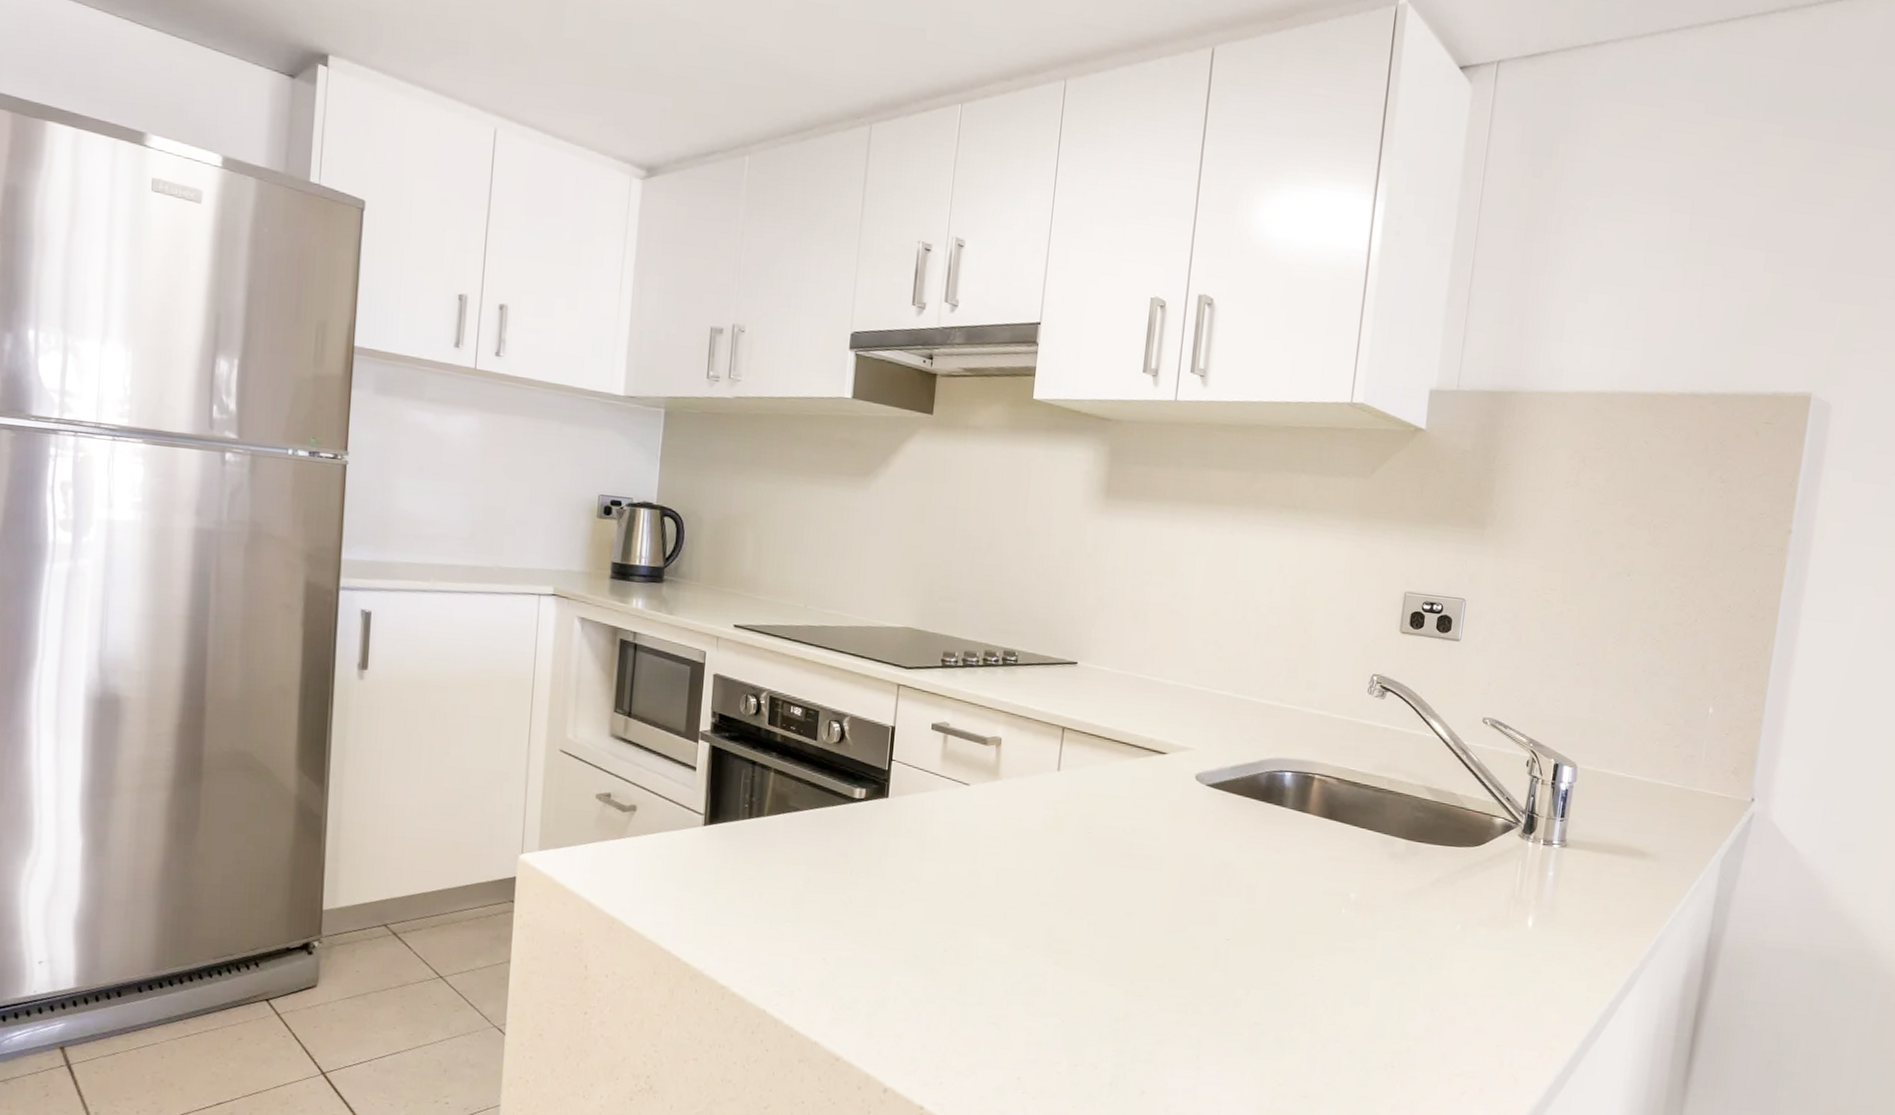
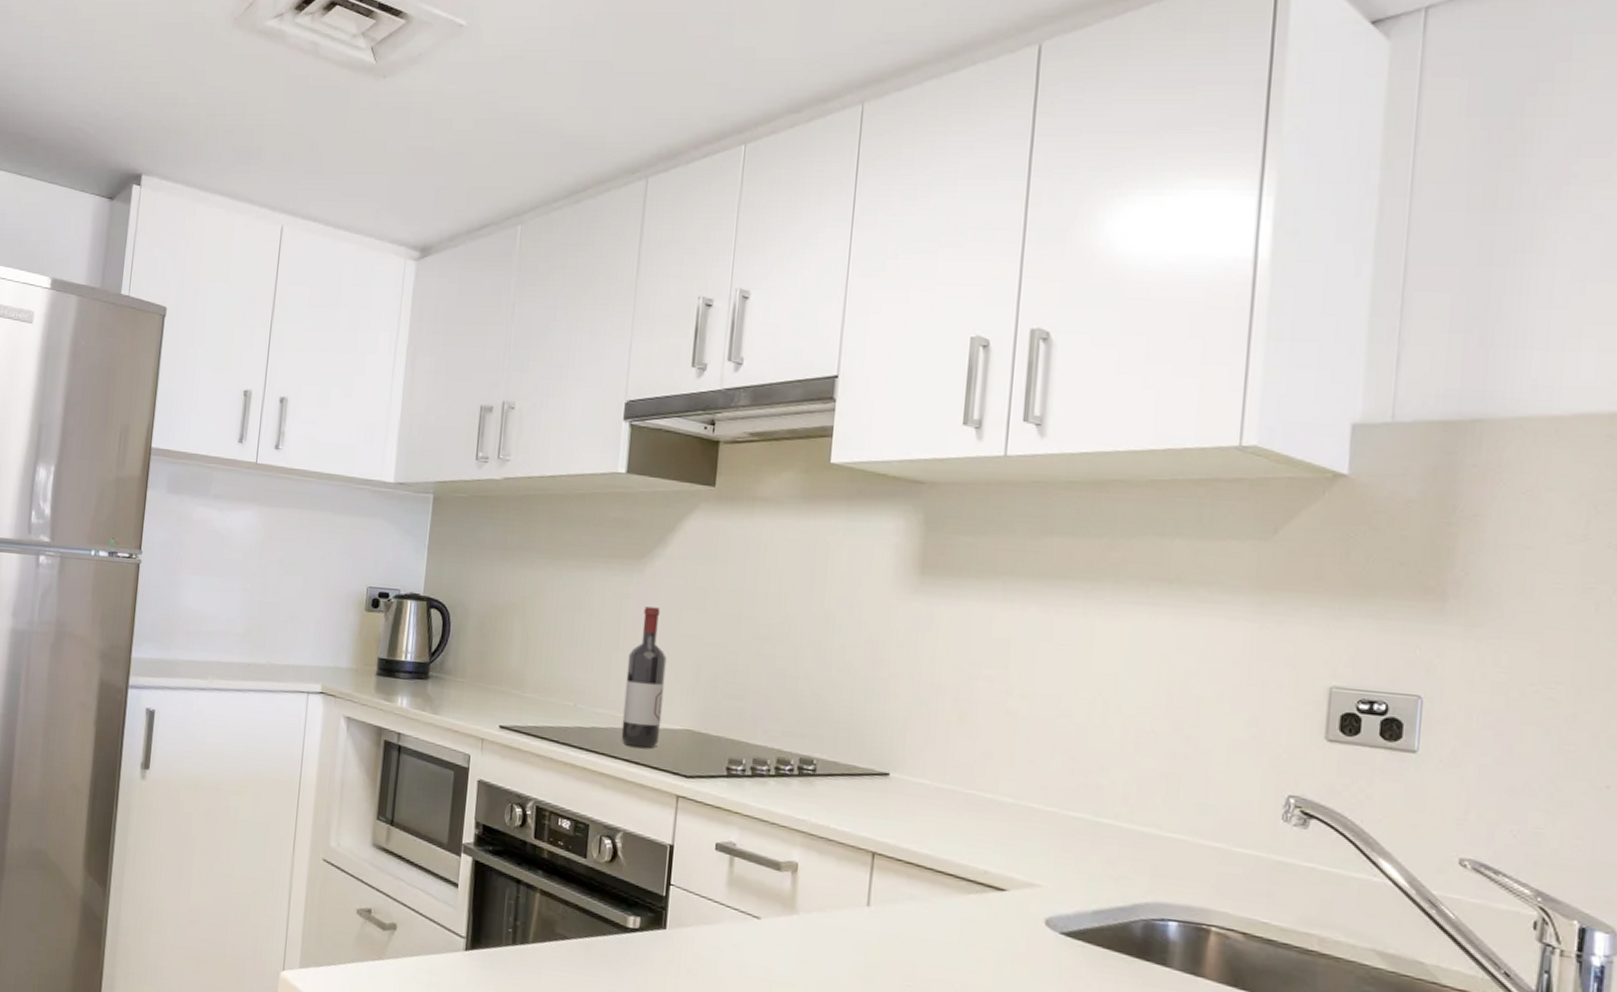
wine bottle: none [848,519,889,645] -> present [621,606,667,750]

